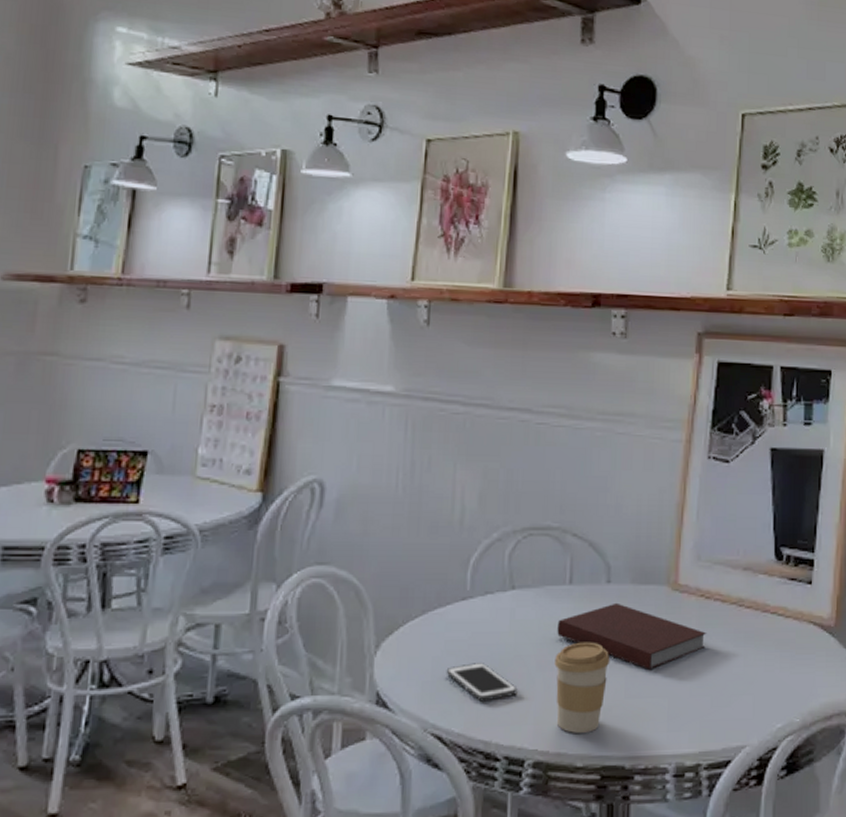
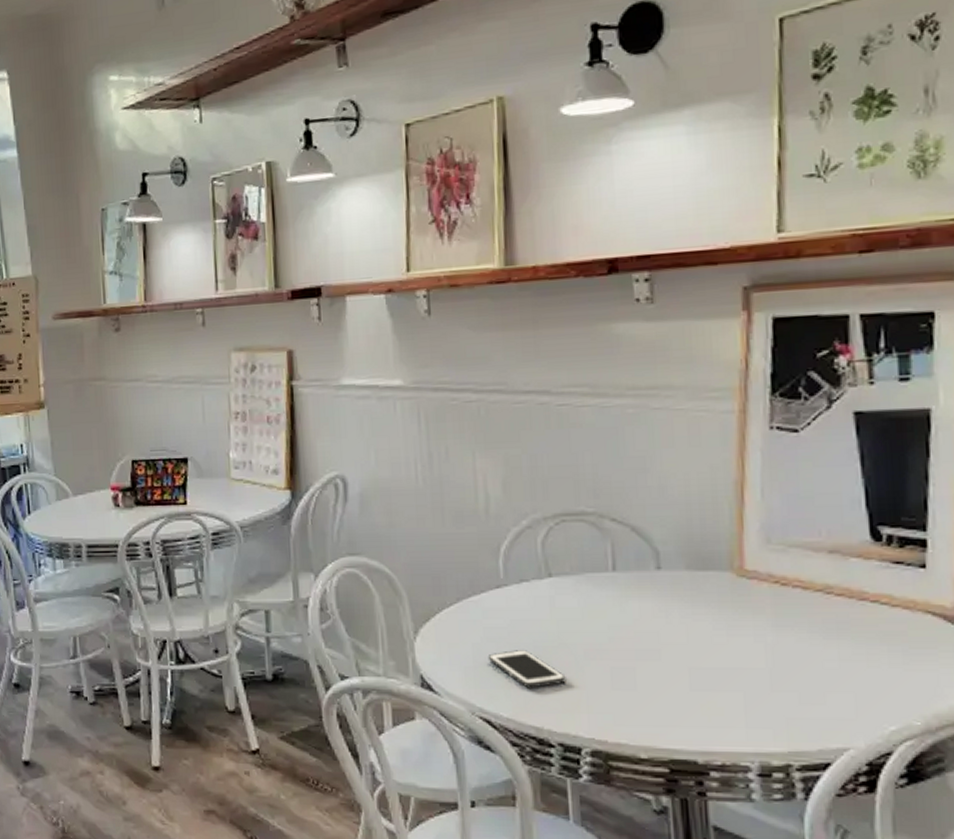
coffee cup: present [554,642,610,733] -> none [604,631,669,724]
notebook: present [557,602,707,670] -> none [603,590,787,661]

